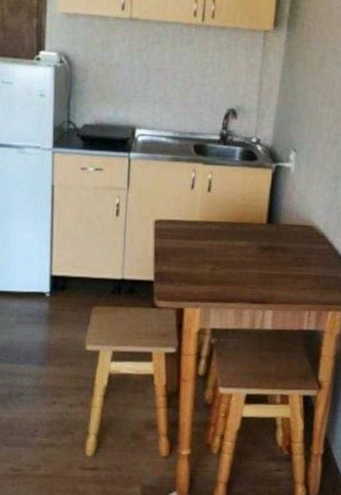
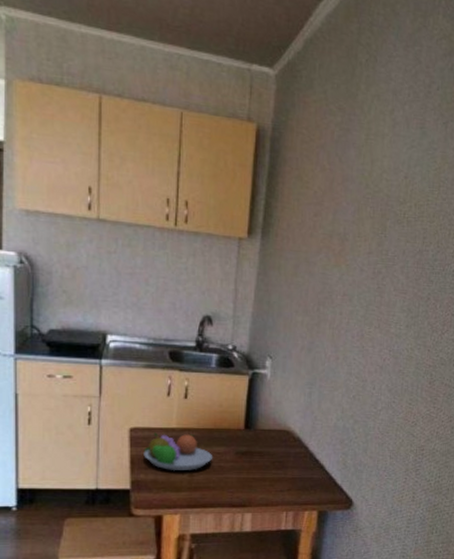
fruit bowl: none [167,225,235,264] -> present [143,432,213,471]

